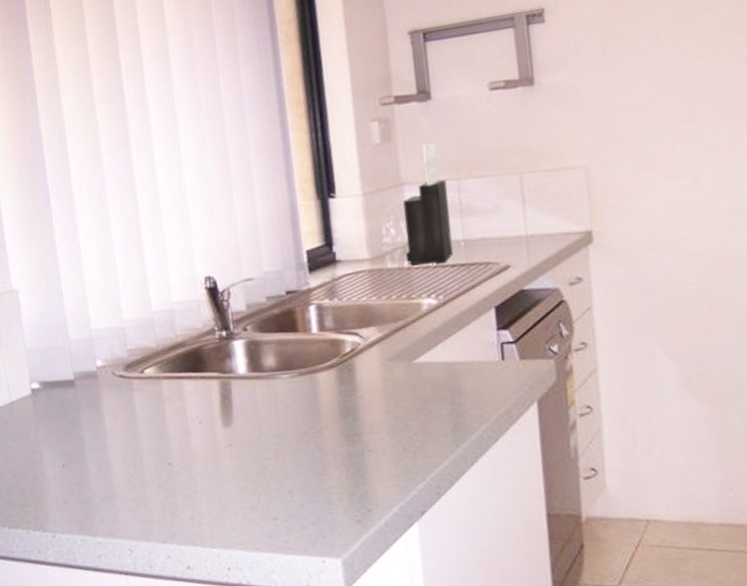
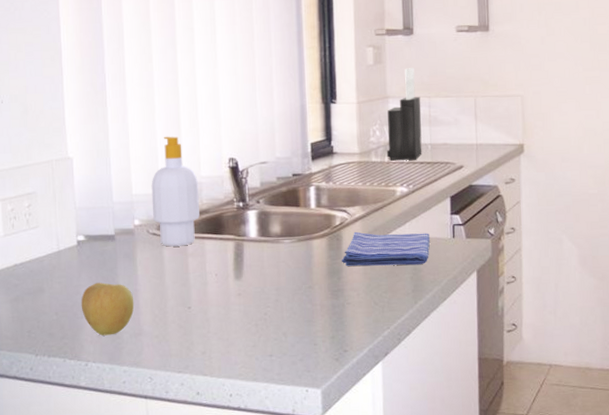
apple: none [41,437,104,501] -> present [81,282,134,336]
soap bottle: none [113,255,174,391] -> present [151,136,200,247]
dish towel: none [356,355,472,404] -> present [341,231,431,266]

